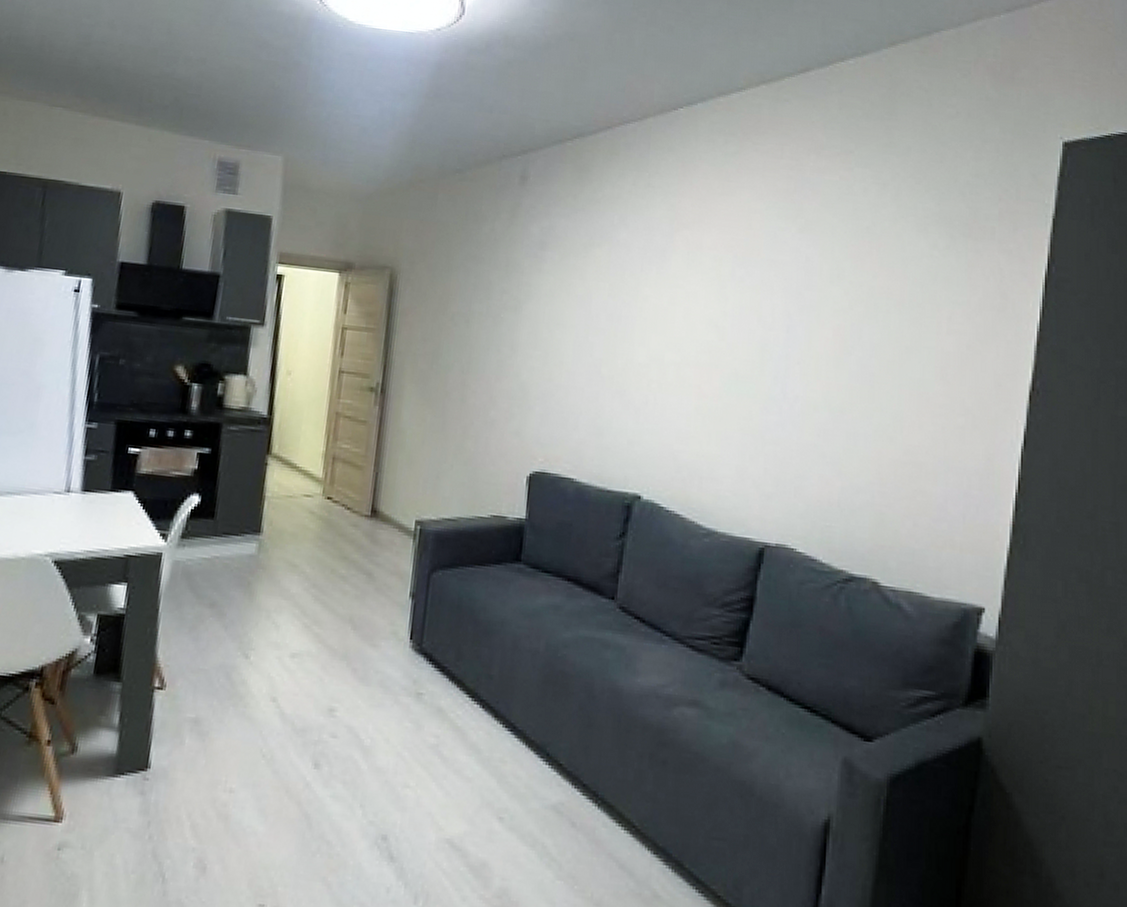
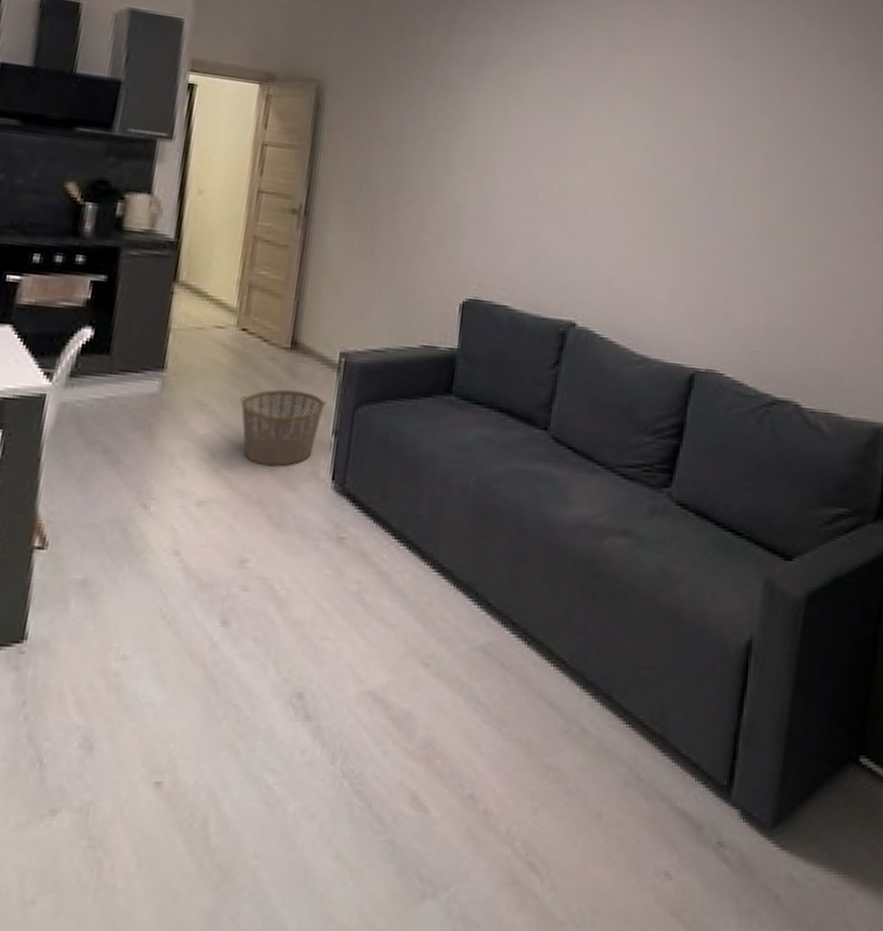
basket: none [326,553,404,625] -> present [239,389,327,467]

